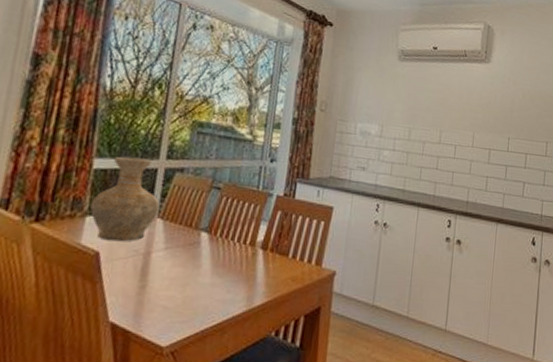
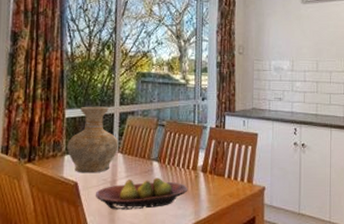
fruit bowl: none [120,251,242,291] -> present [95,177,188,210]

